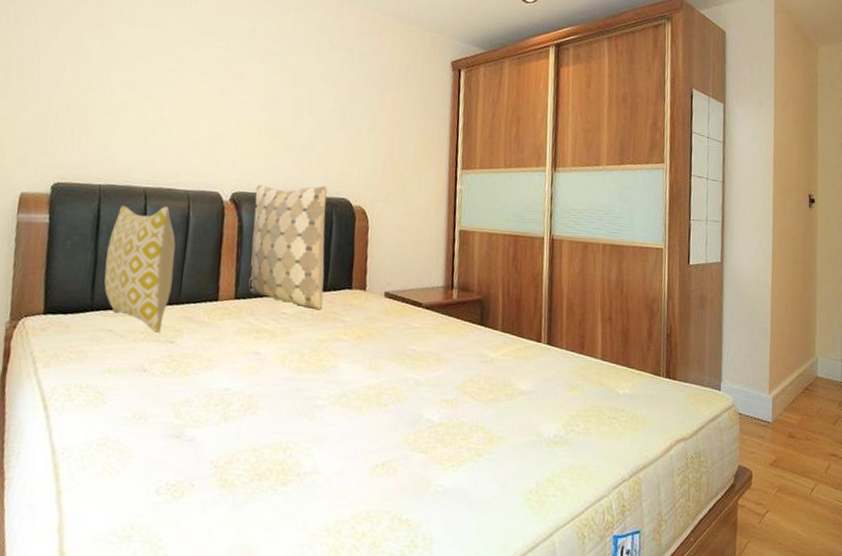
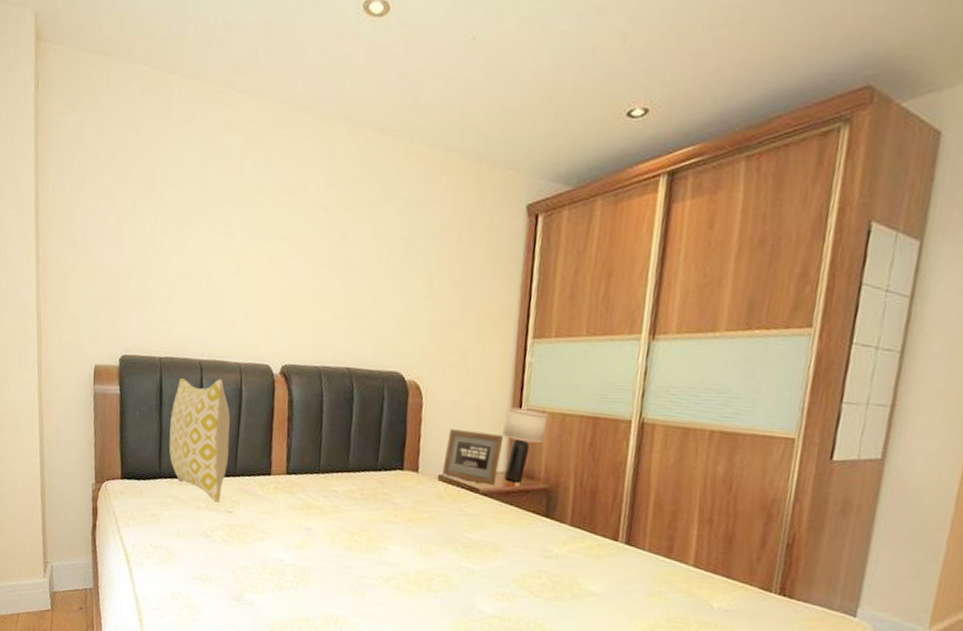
pillow: present [248,184,327,310] -> none [299,356,379,490]
picture frame: none [388,249,442,299] -> present [442,429,504,486]
table lamp: none [439,228,478,296] -> present [501,407,548,483]

